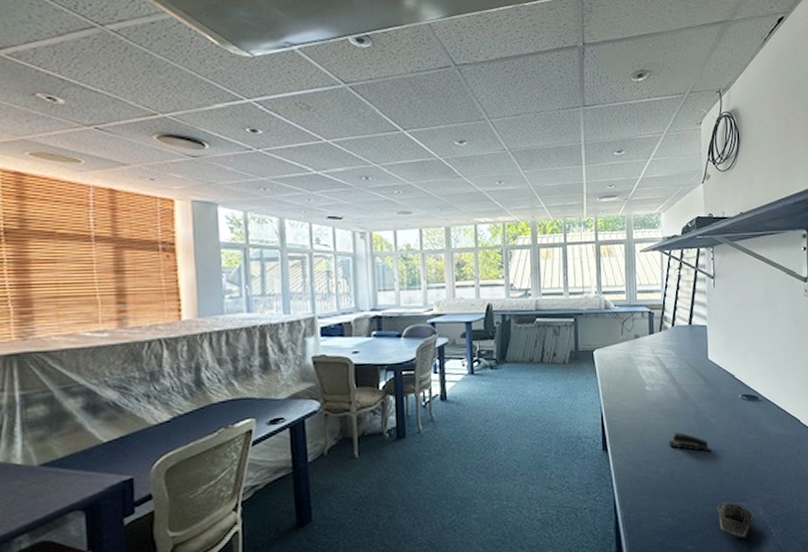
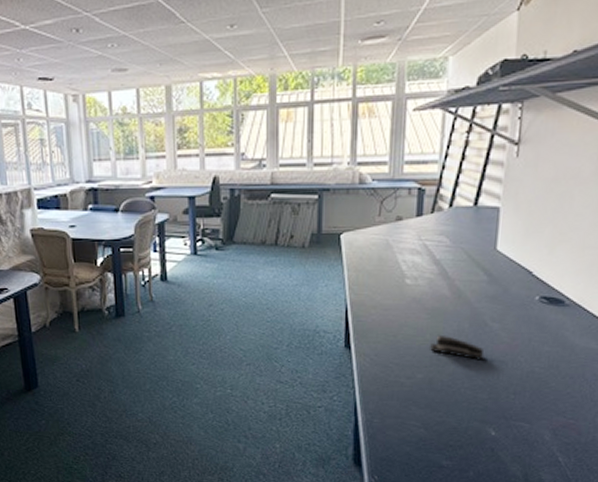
computer mouse: present [716,501,754,539] -> none [486,420,537,462]

